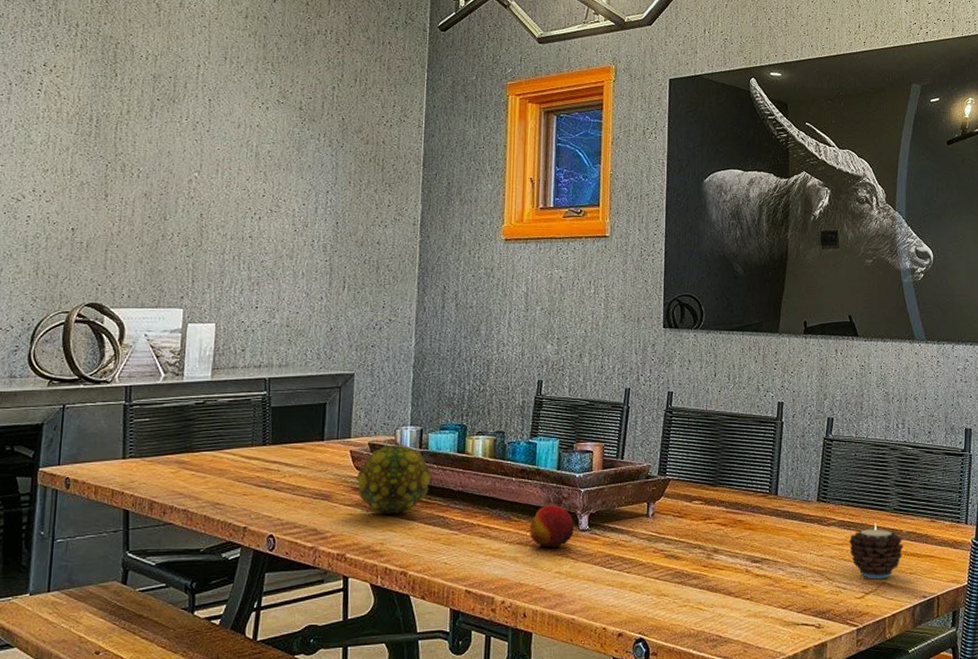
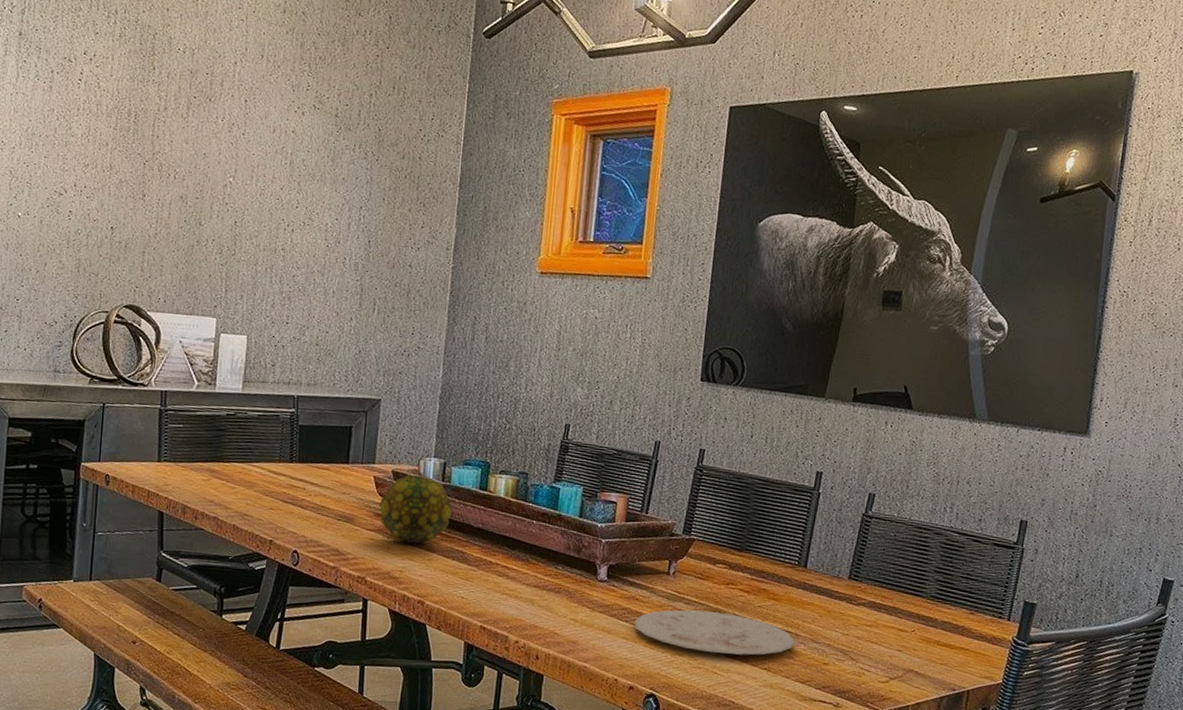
fruit: present [530,504,575,548] -> none [547,551,593,595]
plate: none [618,548,774,590] -> present [634,609,795,655]
candle: present [849,523,904,579] -> none [878,608,937,667]

